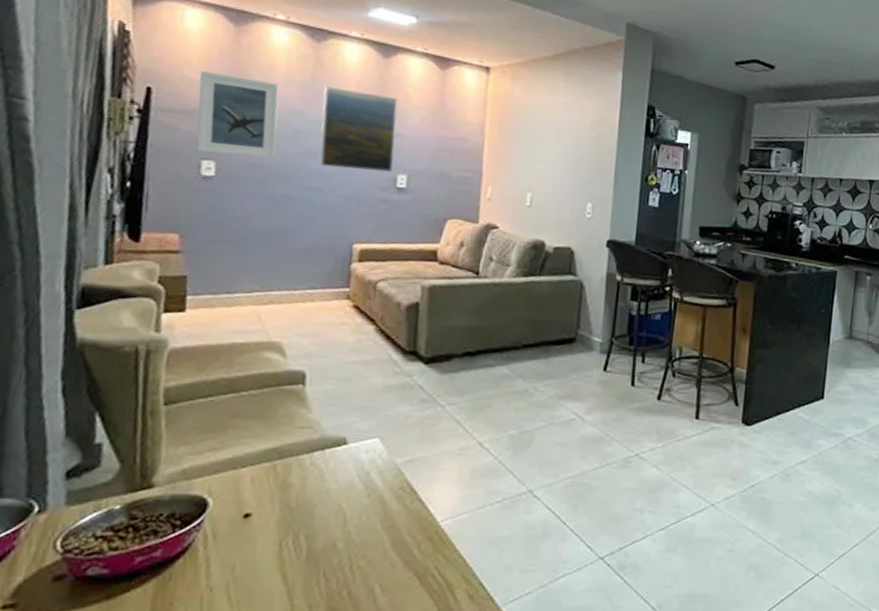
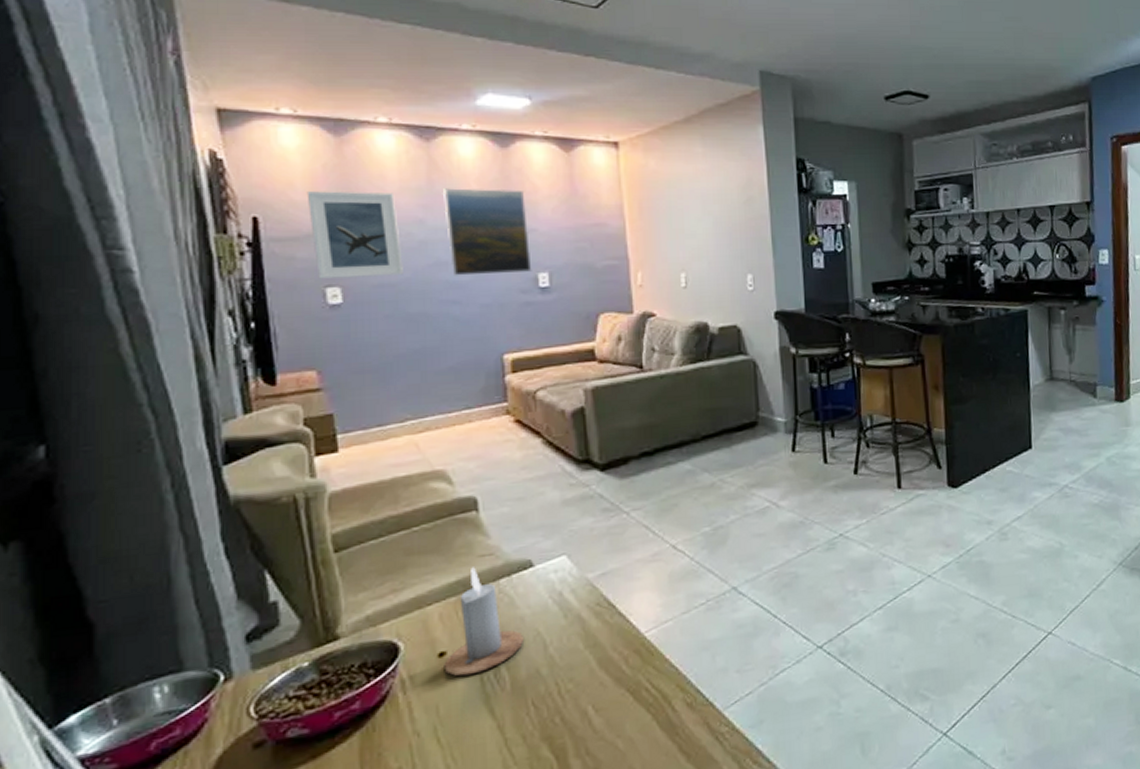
candle: none [246,437,327,539] -> present [444,567,525,676]

